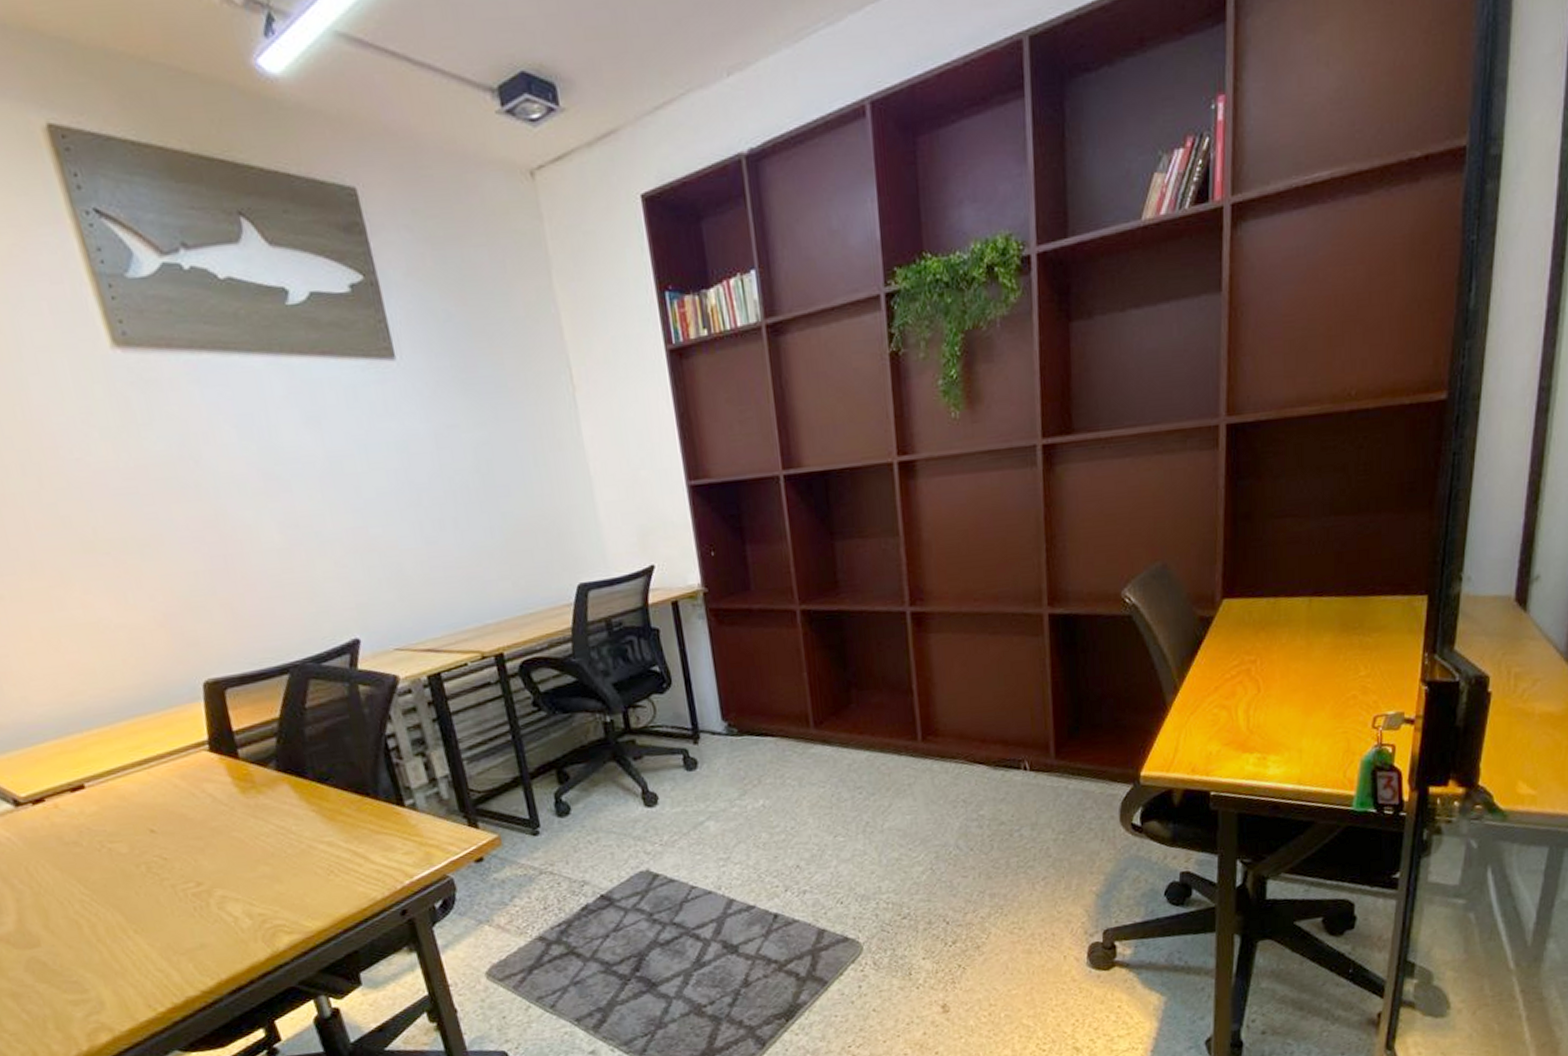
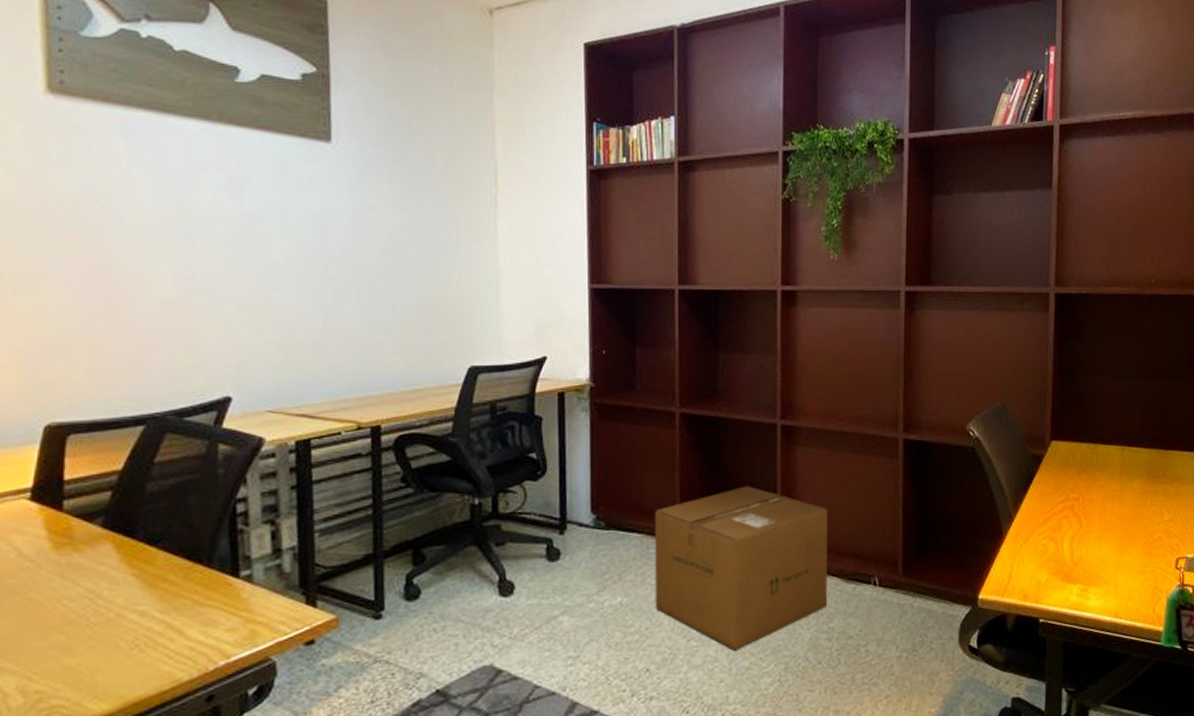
box: none [786,679,976,844] -> present [654,486,828,651]

